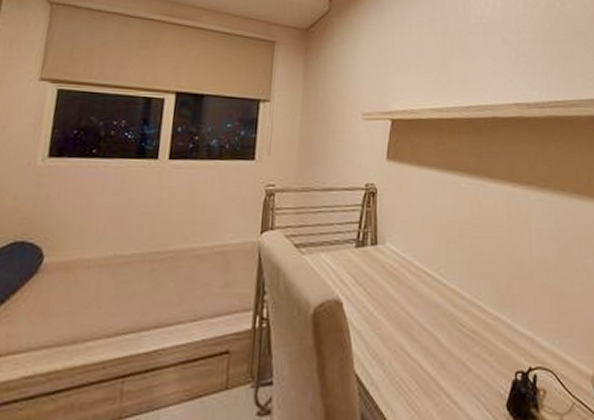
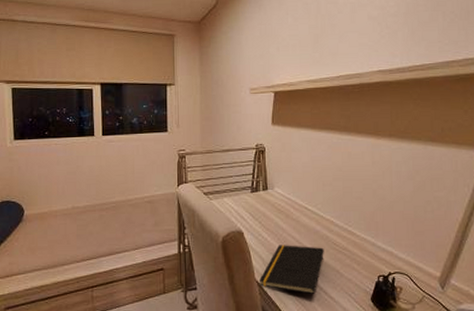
notepad: none [358,322,447,396] -> present [258,245,324,294]

